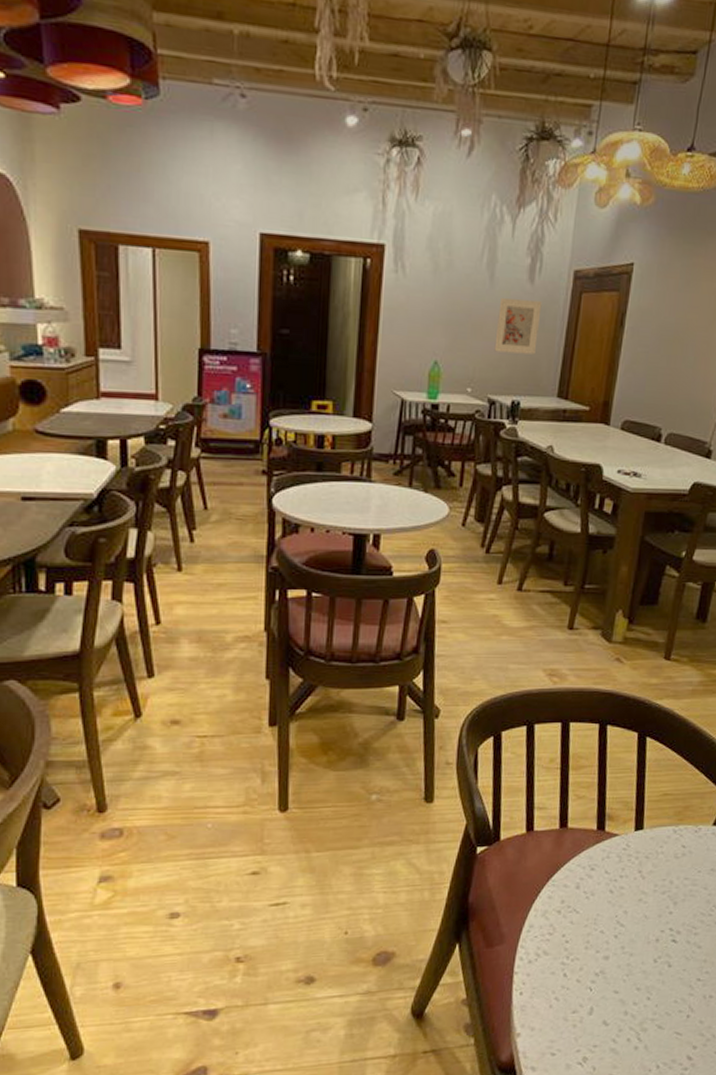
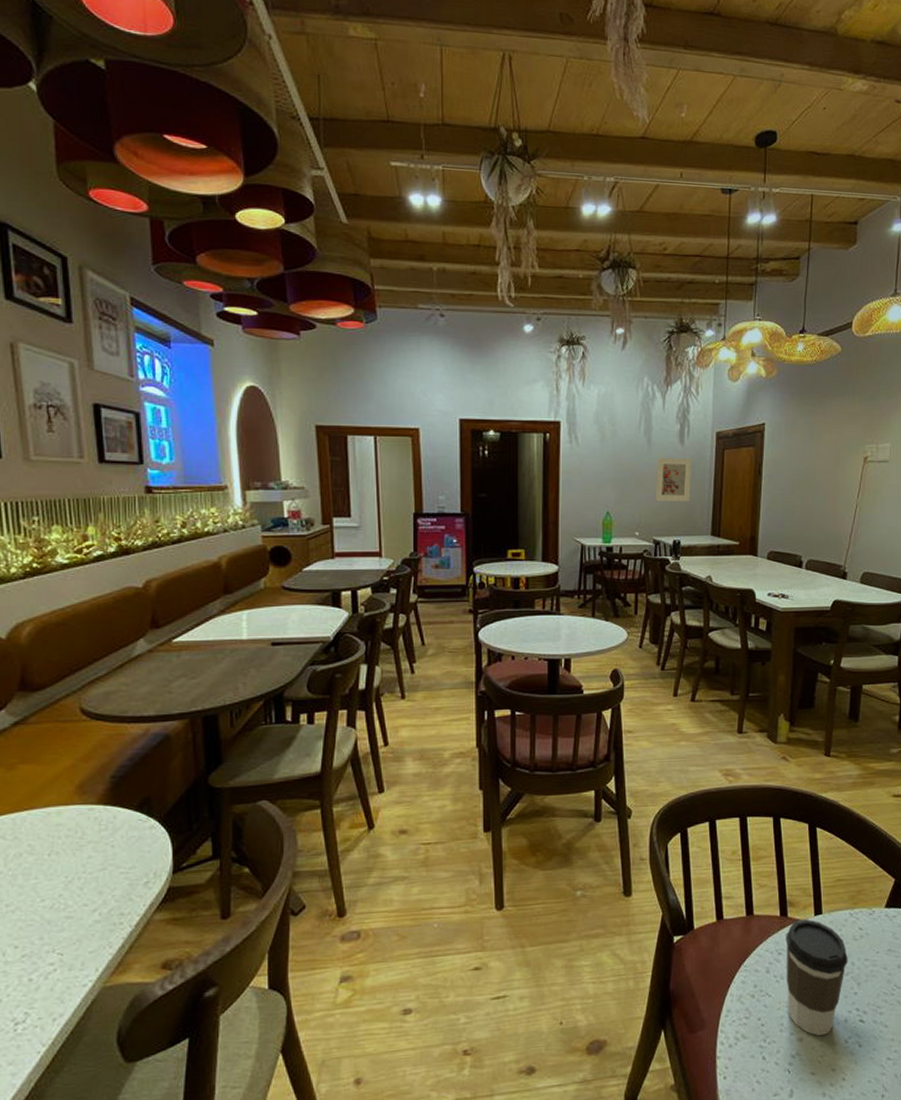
coffee cup: none [595,834,667,955] -> present [786,919,848,1037]

